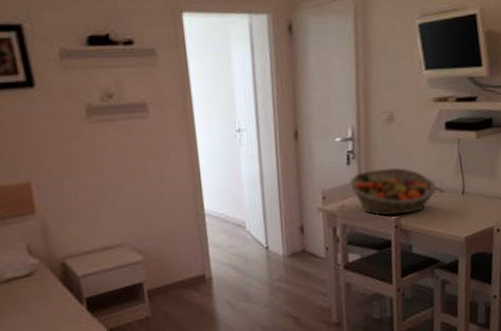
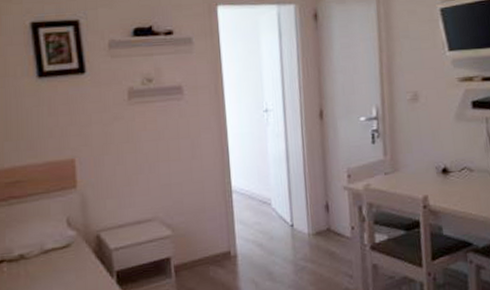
fruit basket: present [350,168,437,216] -> none [375,146,467,196]

